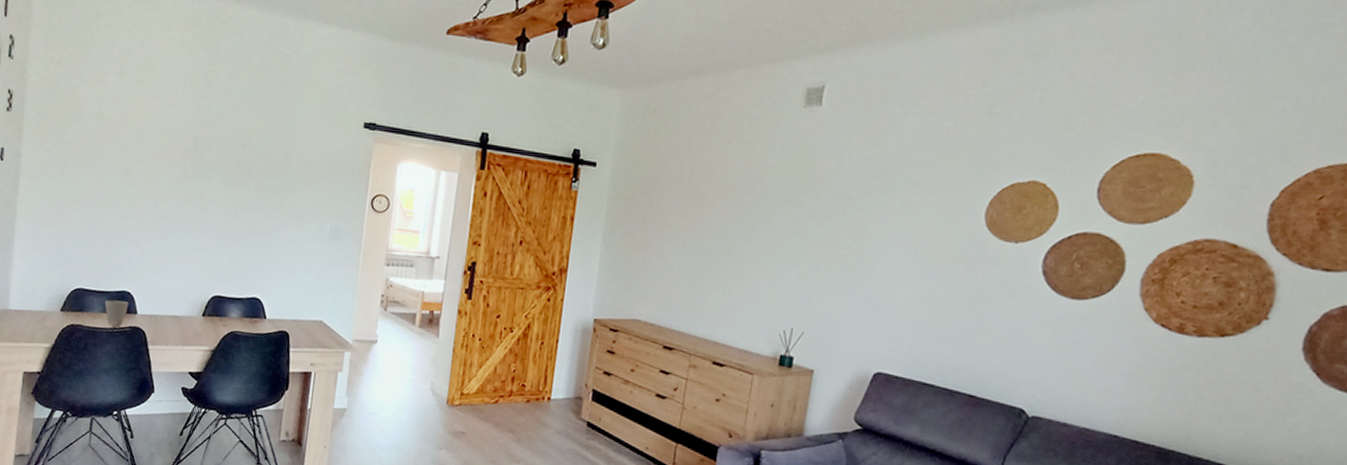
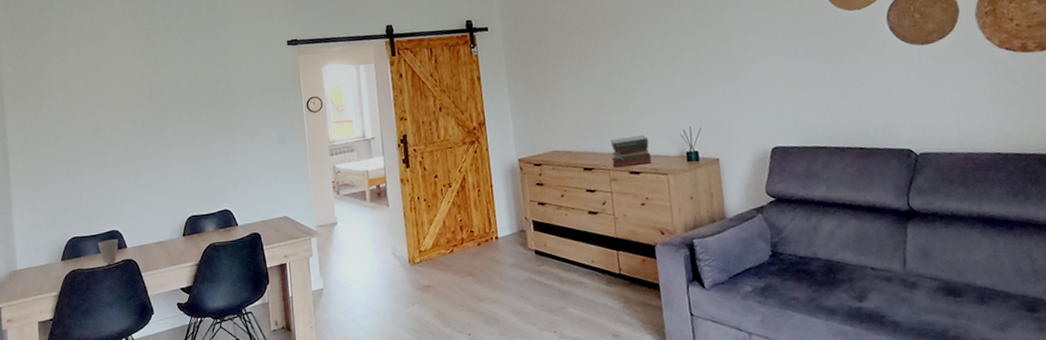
books: none [696,321,743,358] -> present [610,134,652,168]

